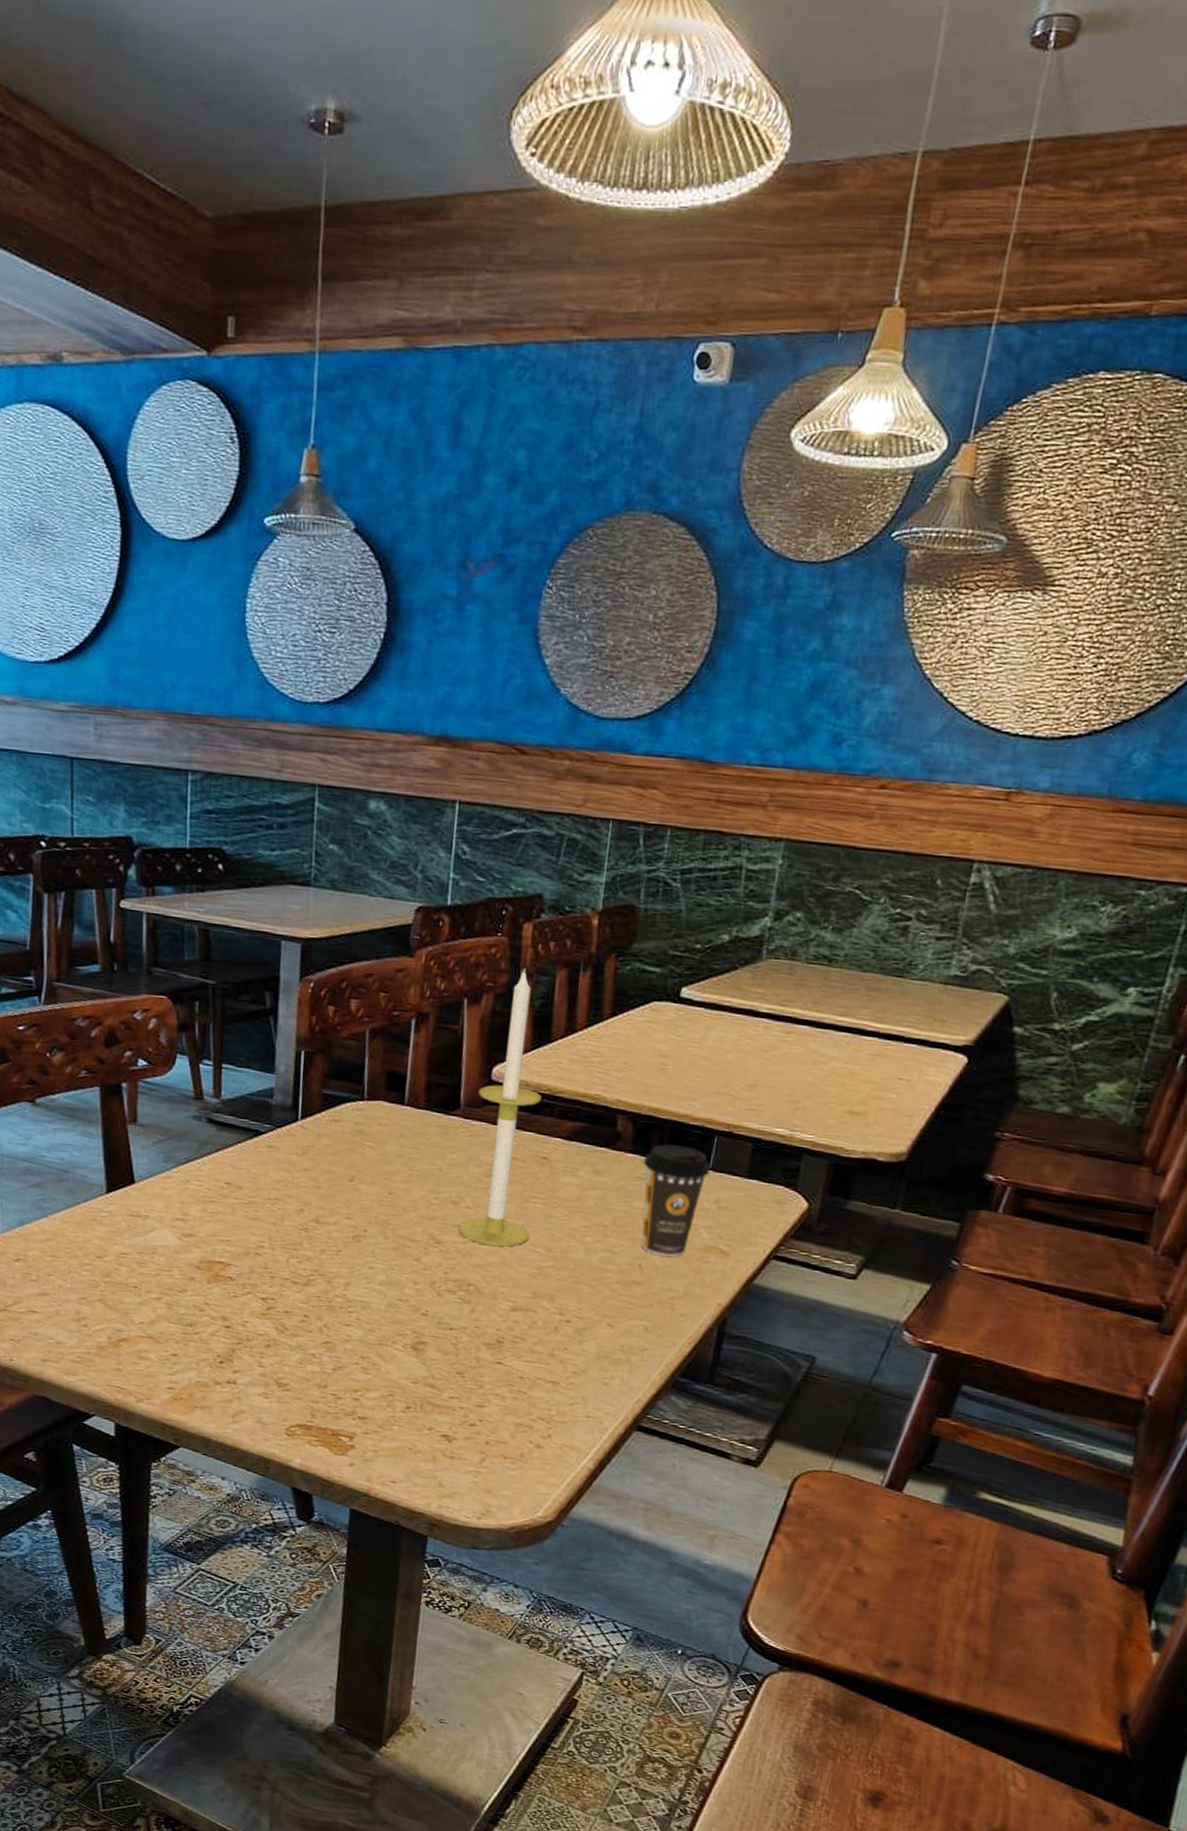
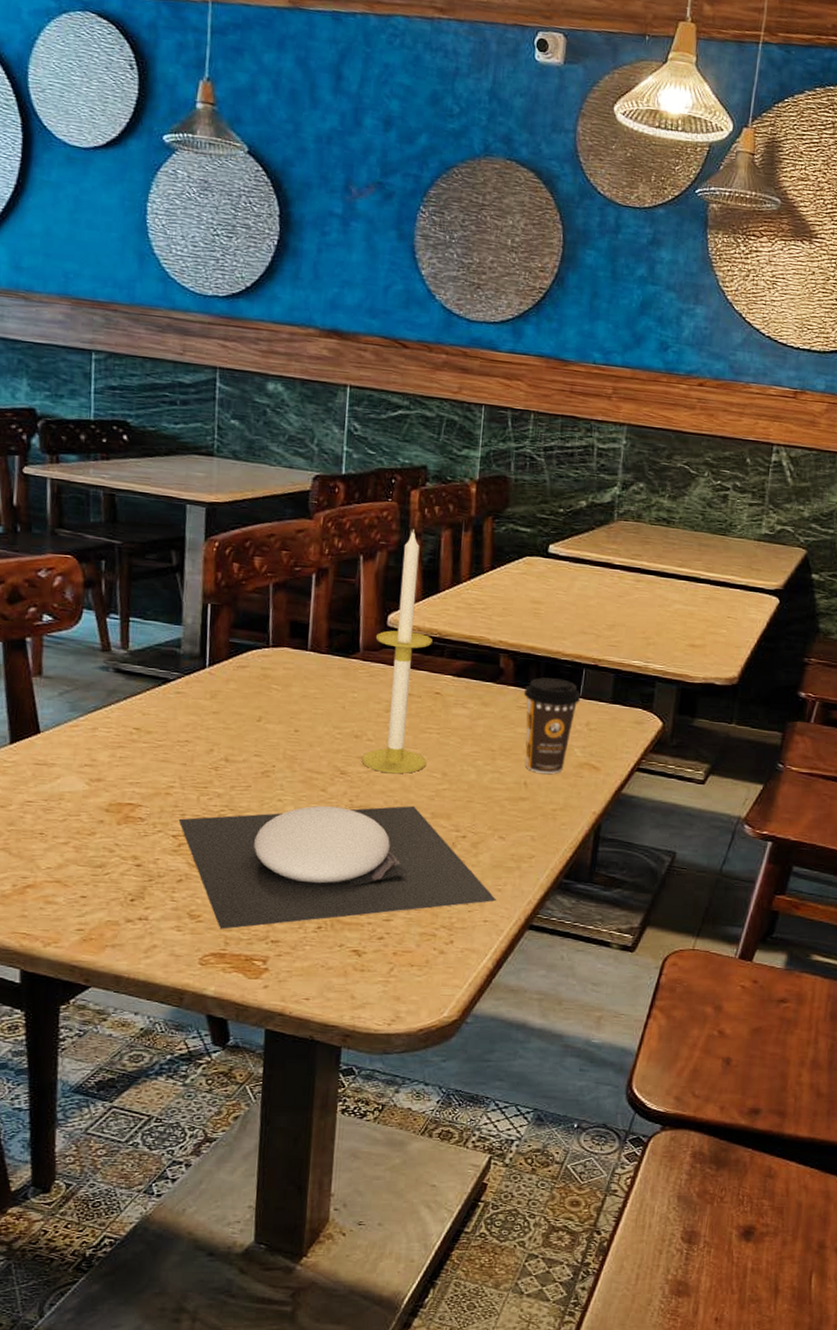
plate: none [267,1276,602,1401] -> present [178,806,496,929]

